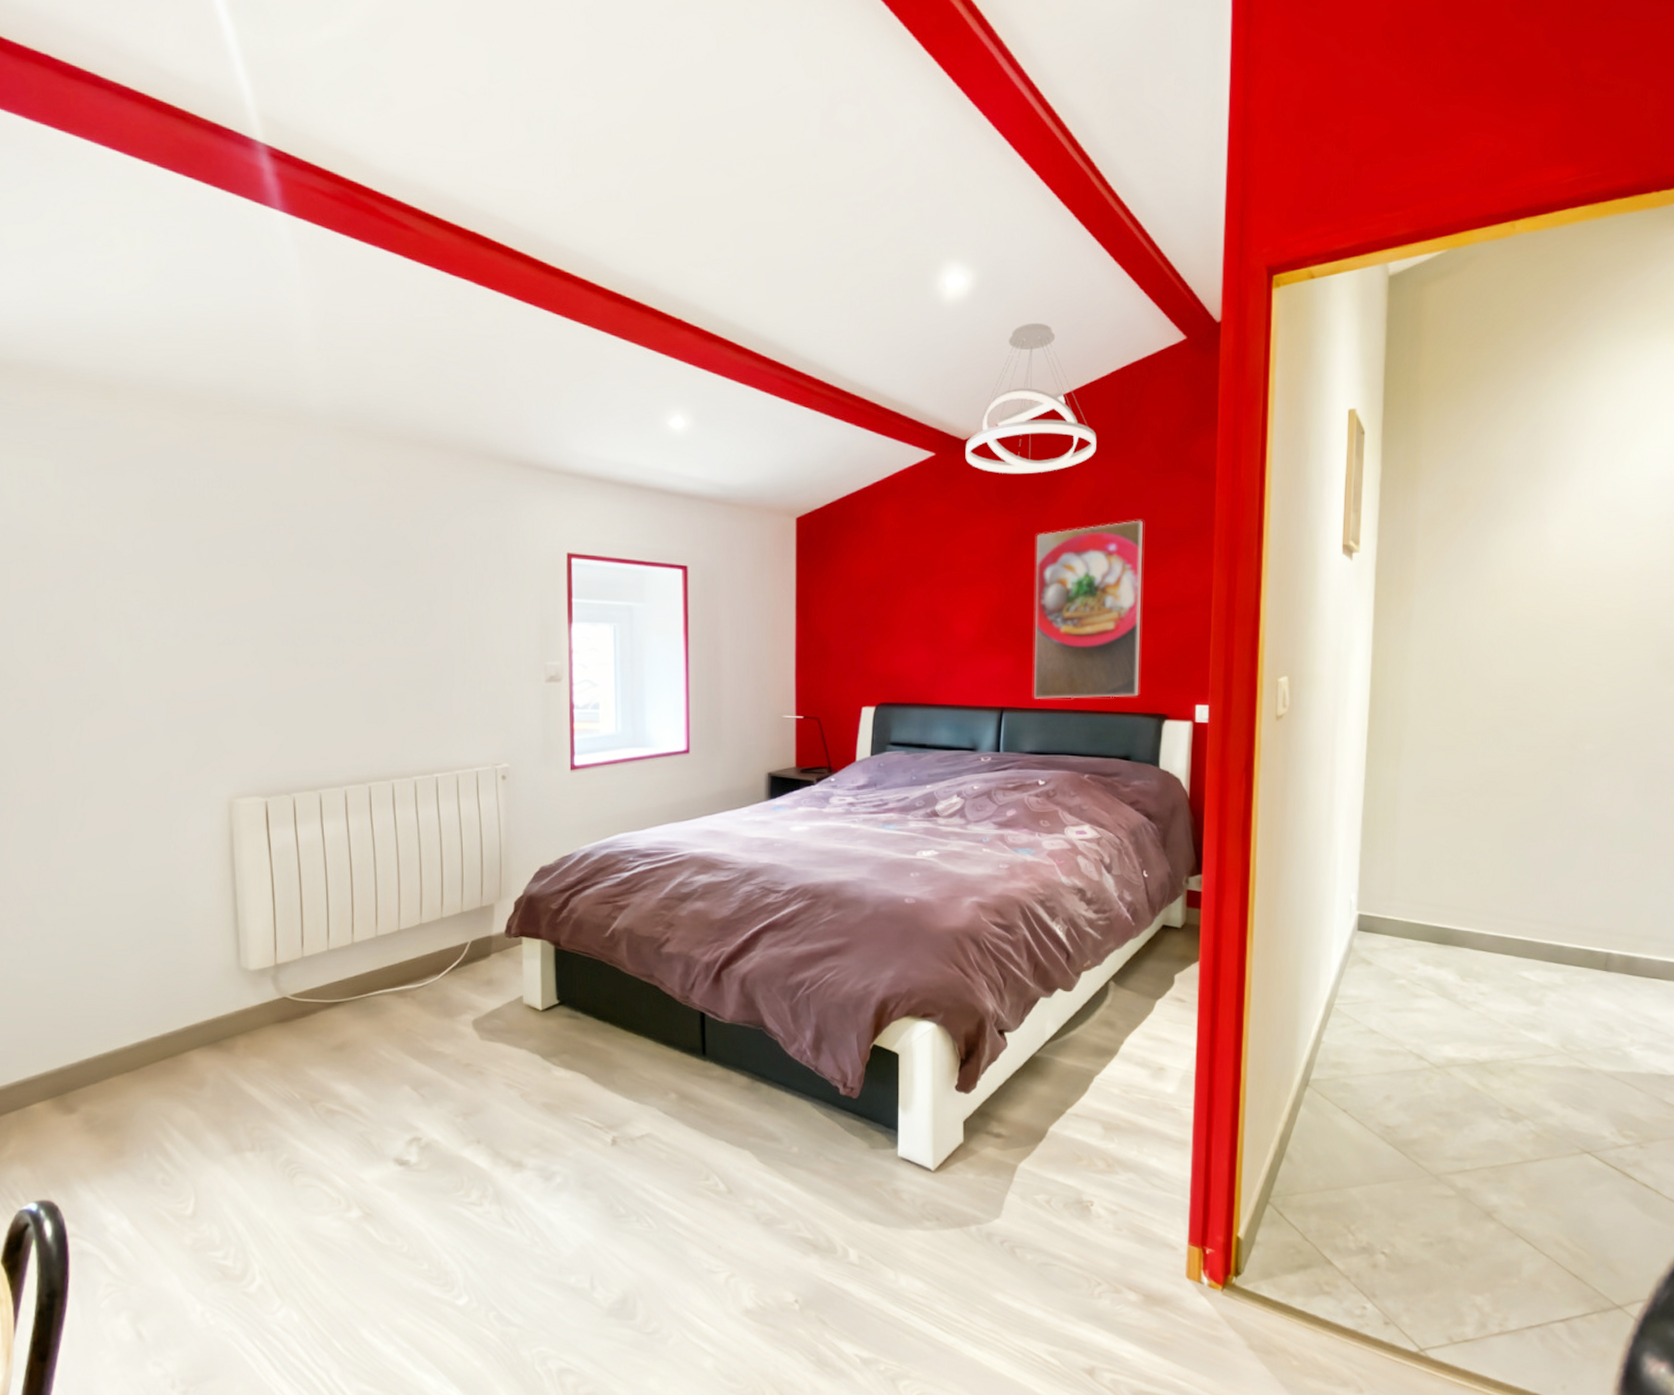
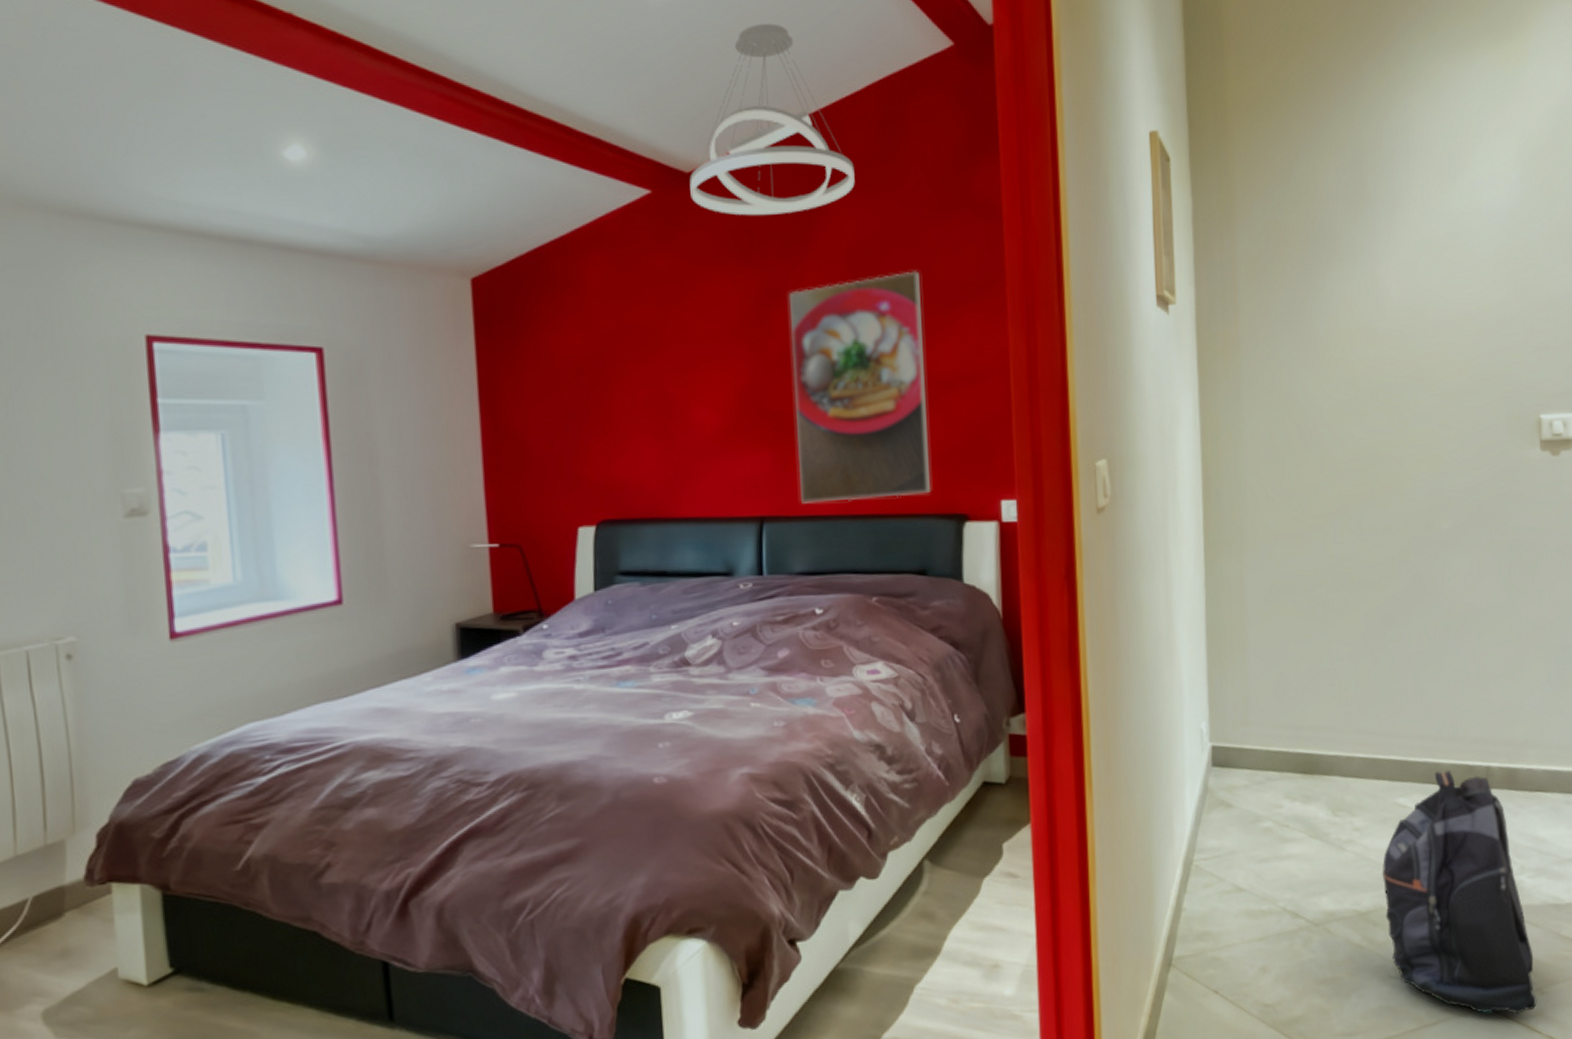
backpack: none [1501,952,1636,1162] -> present [1382,770,1537,1014]

